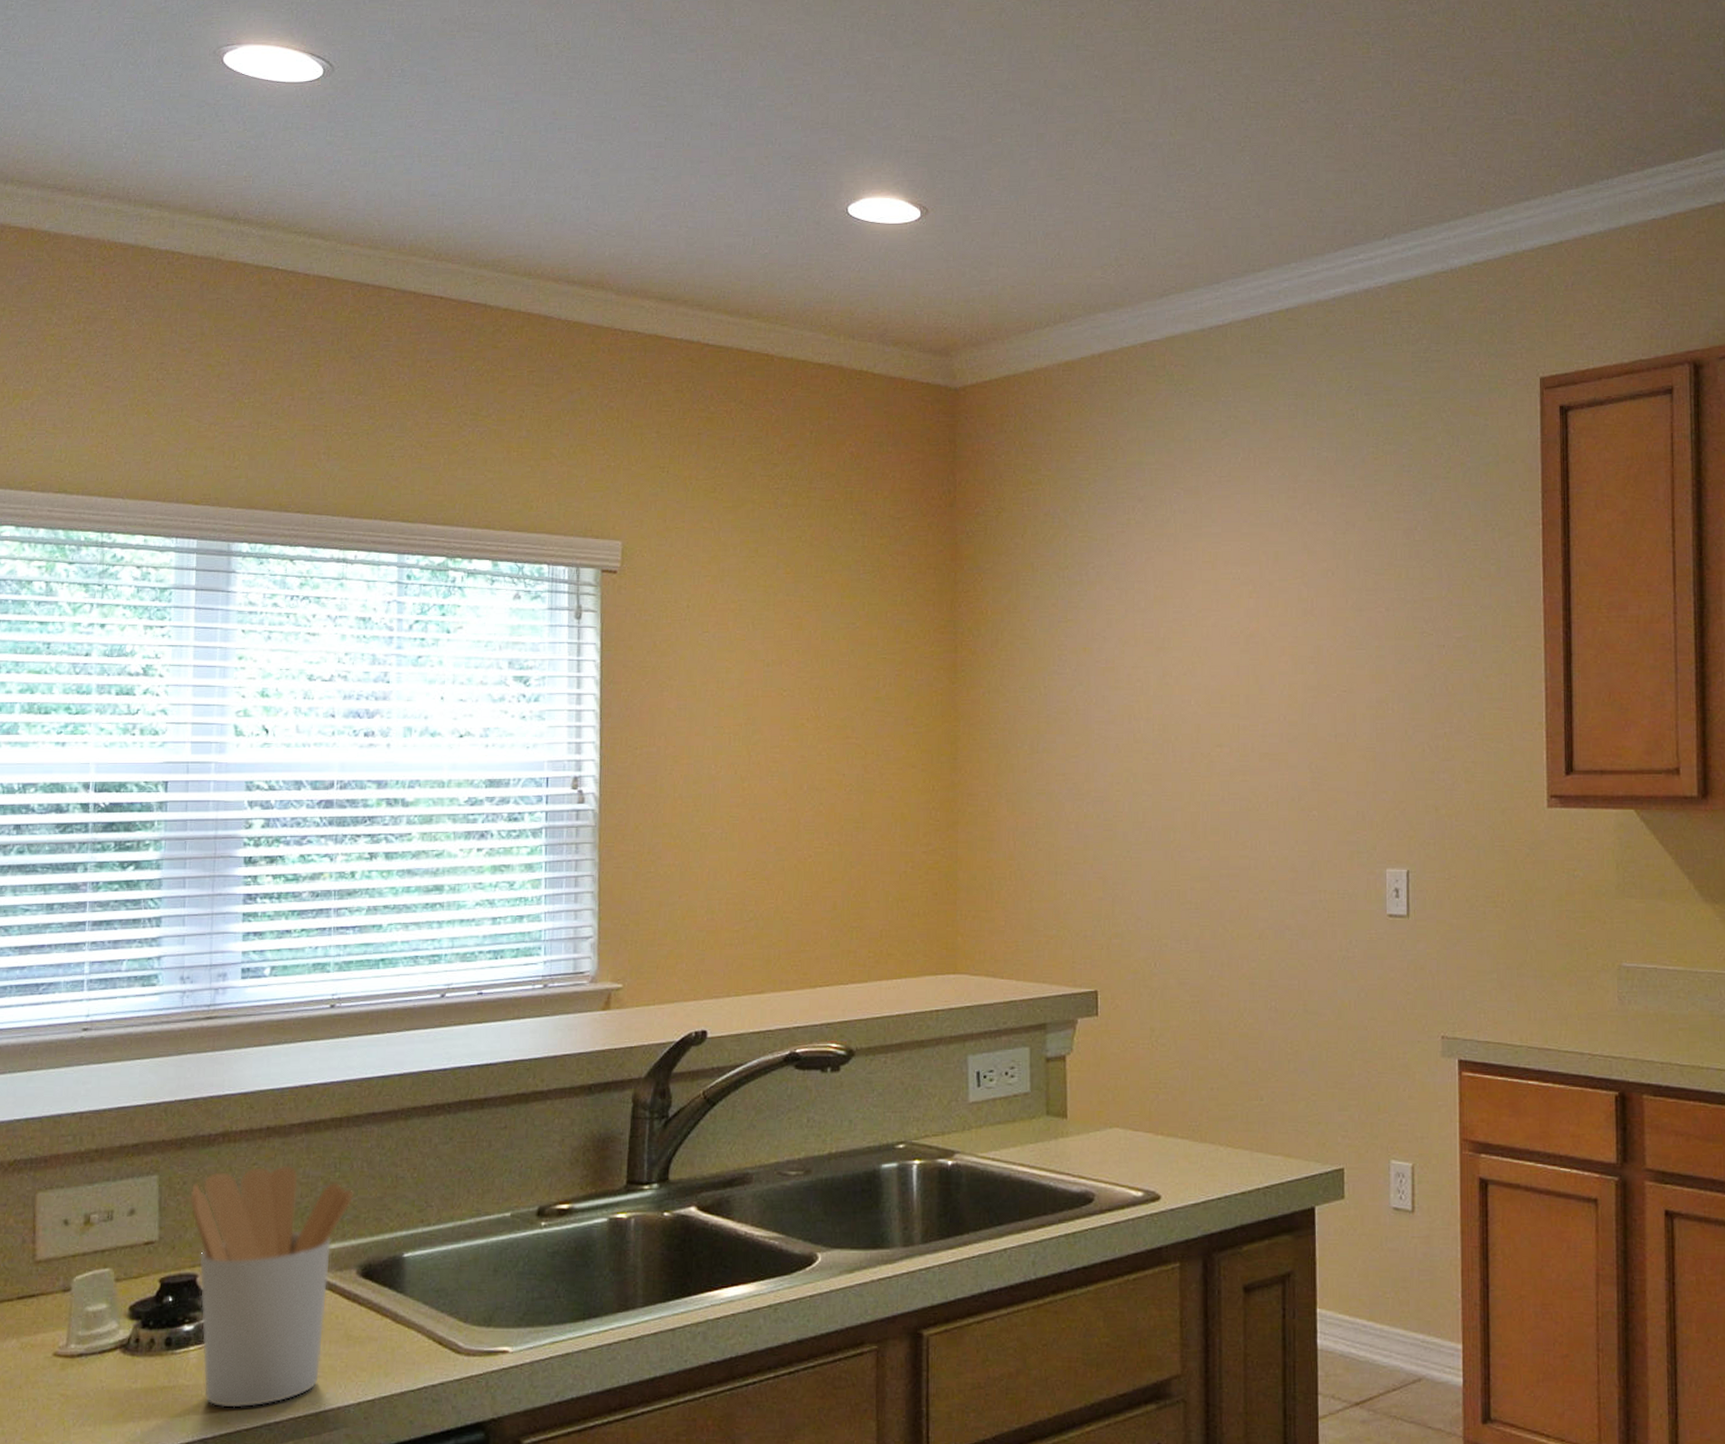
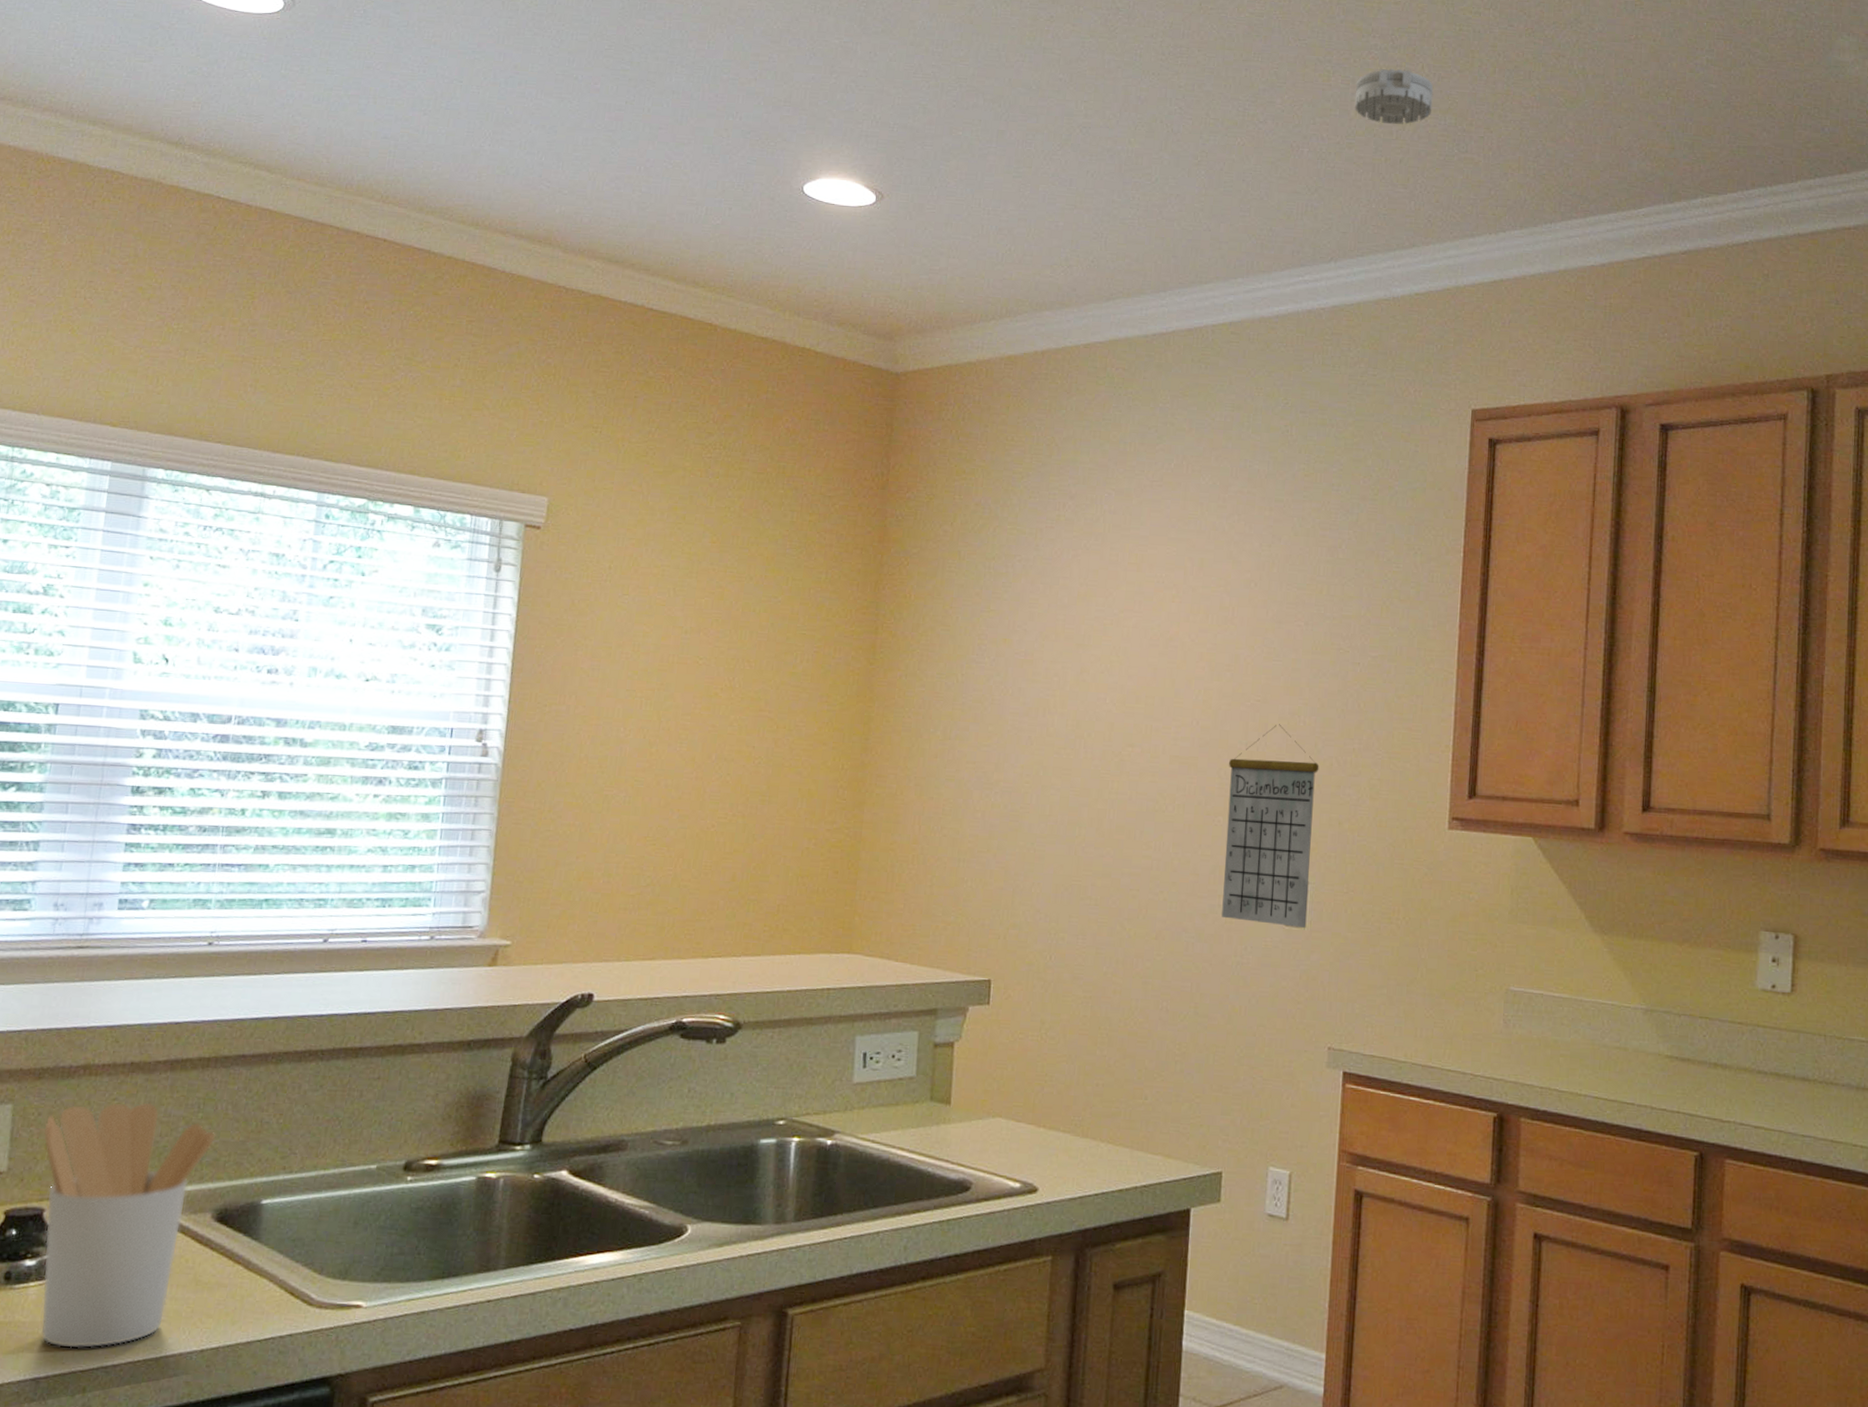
calendar: none [1319,713,1411,917] -> present [1222,724,1319,928]
smoke detector: none [1396,34,1477,92] -> present [1354,69,1434,125]

